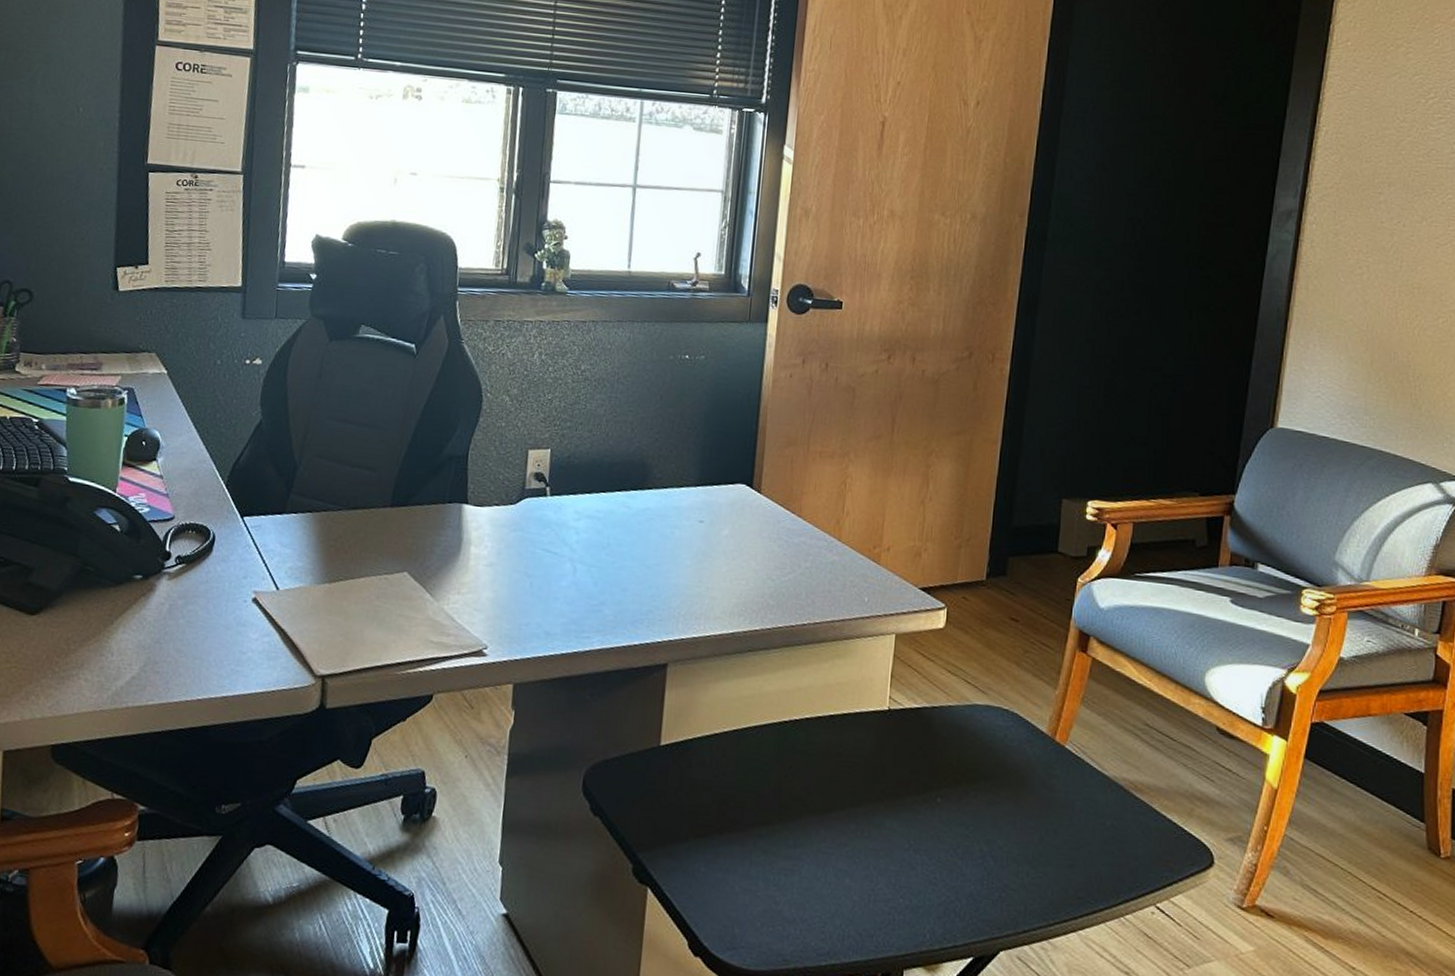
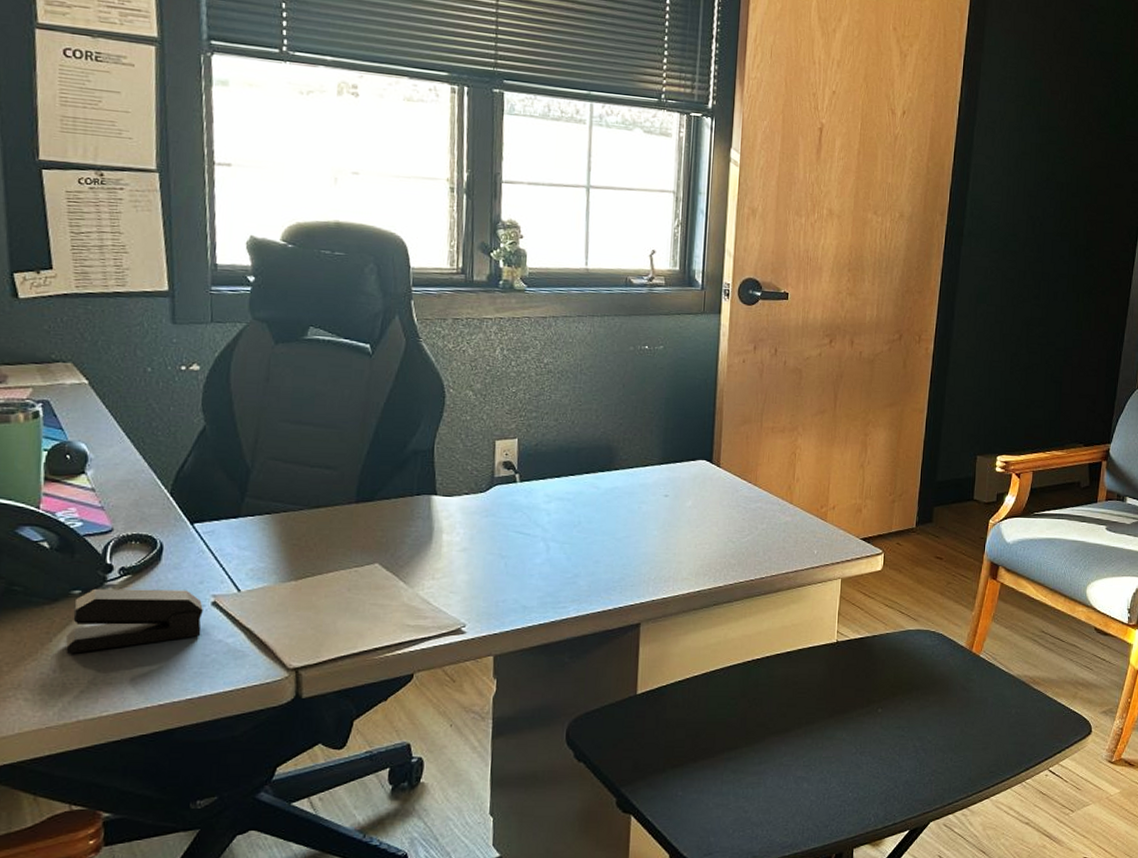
stapler: none [123,574,245,639] -> present [65,588,203,654]

